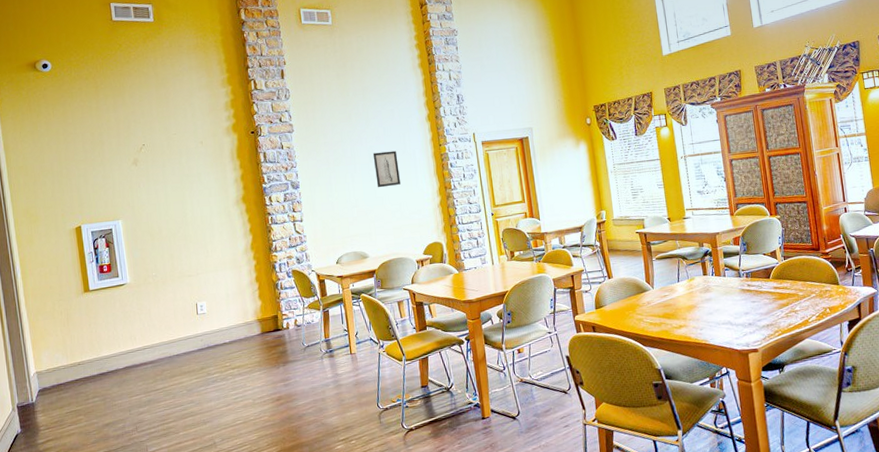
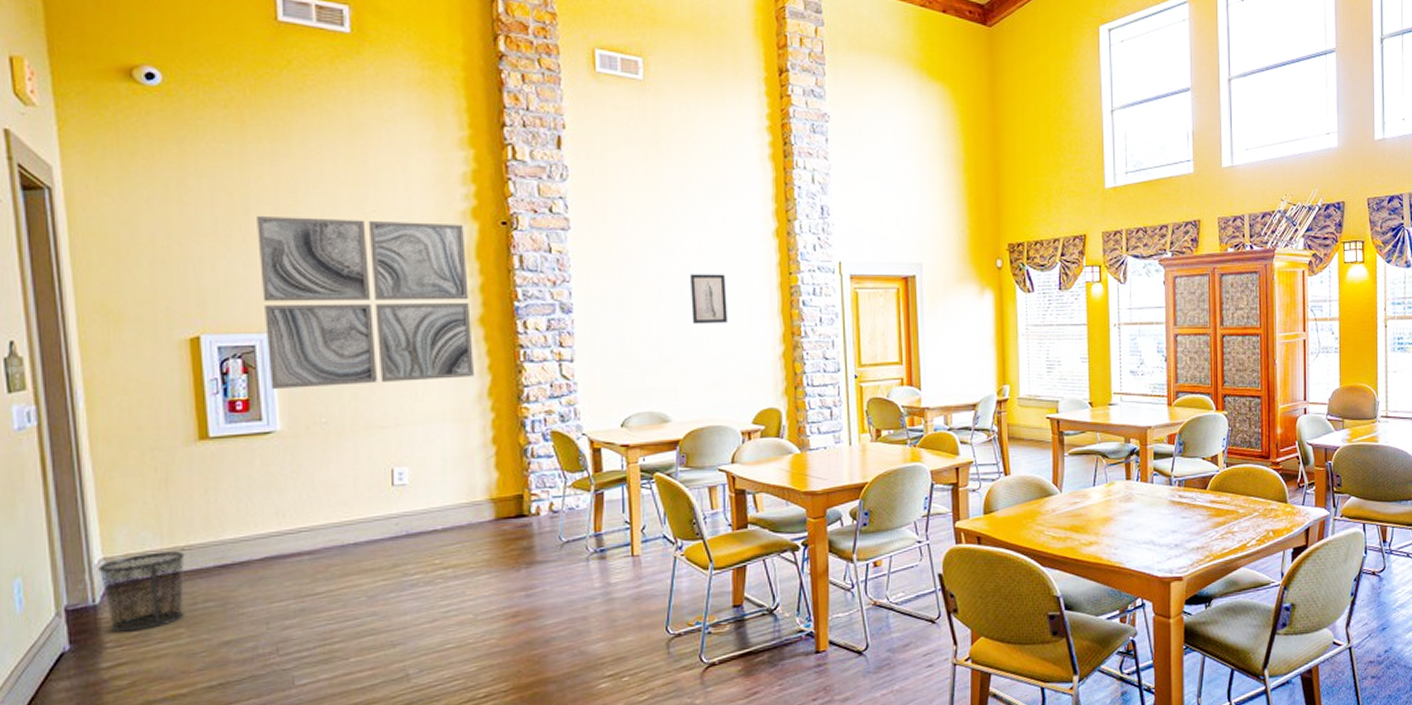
waste bin: none [33,365,83,420] -> present [98,551,185,633]
wall art: none [108,136,241,257] -> present [257,216,474,390]

